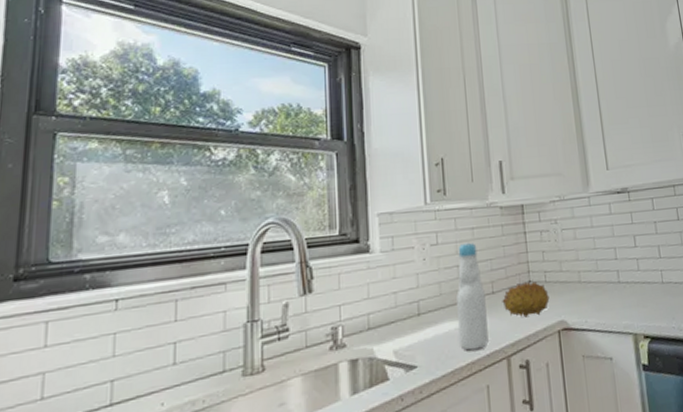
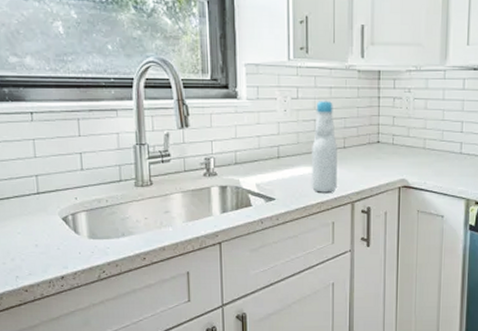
fruit: present [502,281,550,318] -> none [352,141,395,172]

